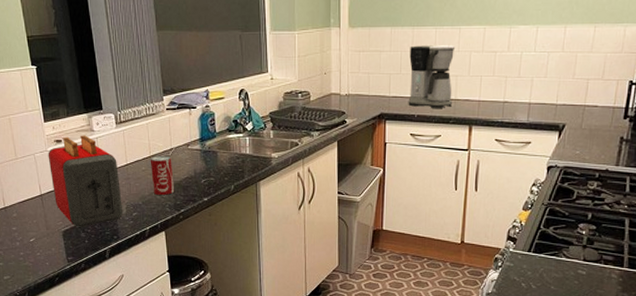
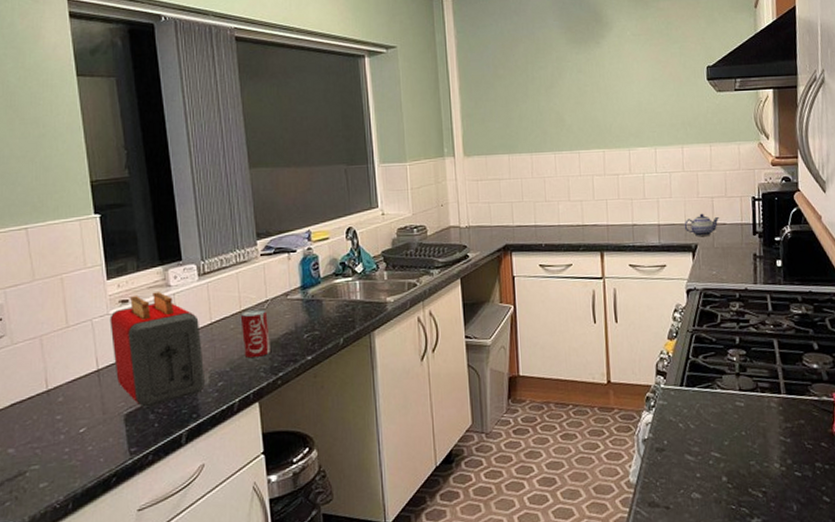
coffee maker: present [408,45,456,108] -> none [530,170,580,236]
teapot: none [554,94,593,118] -> present [684,213,720,237]

